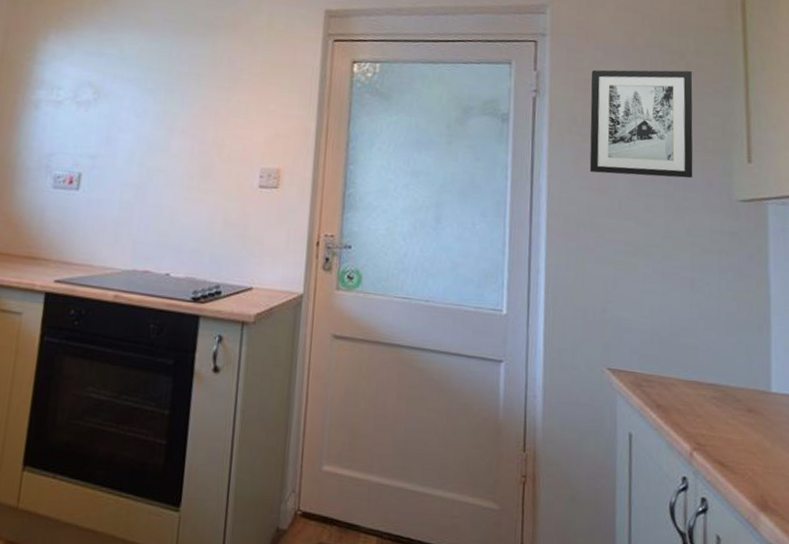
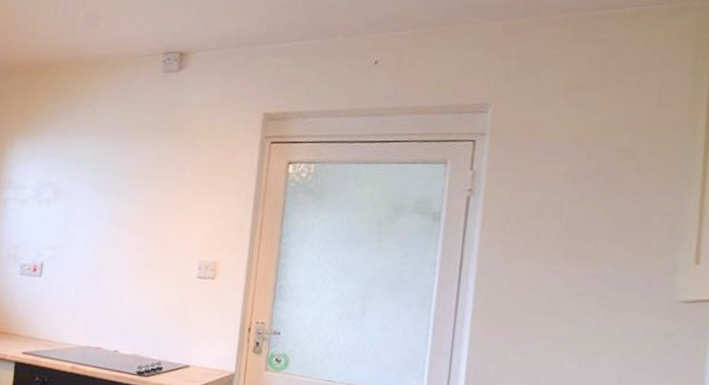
wall art: present [589,69,693,179] -> none [520,169,643,279]

